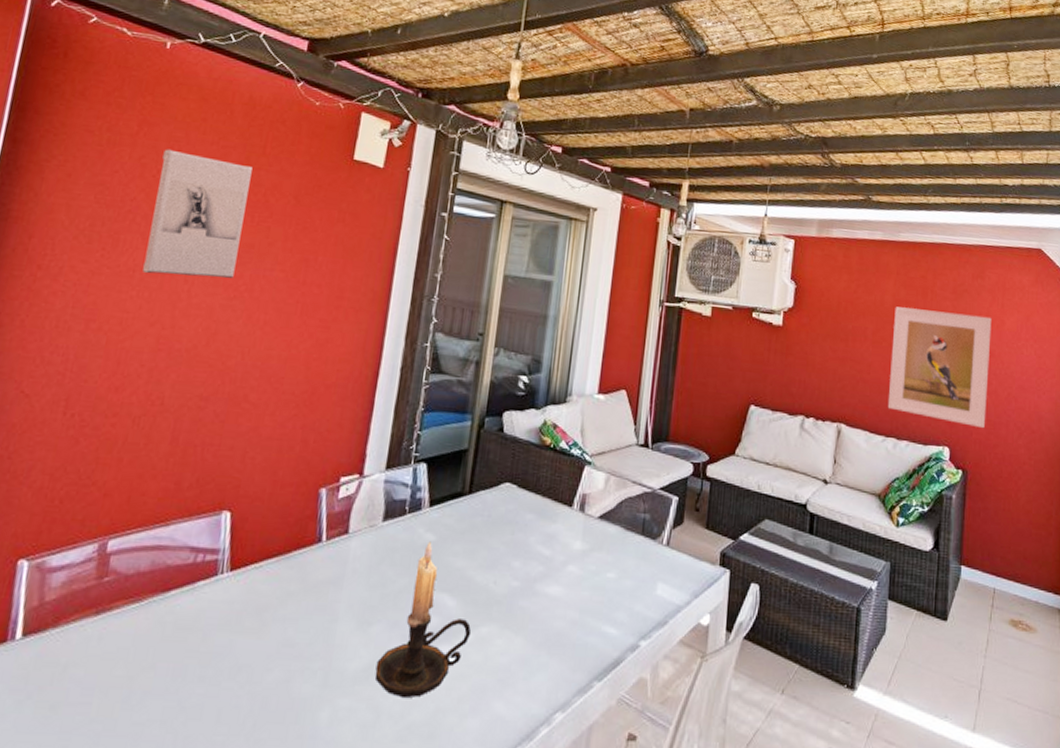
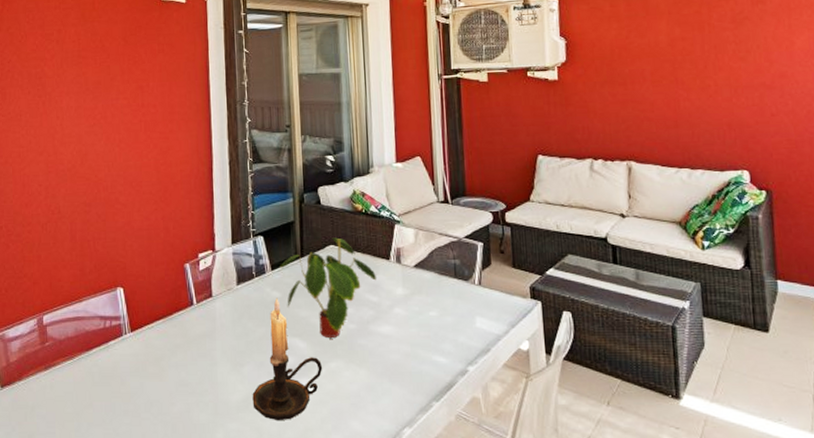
wall sculpture: present [142,149,253,278] -> none [23,18,91,116]
plant: none [440,474,555,596] -> present [280,237,377,337]
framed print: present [887,307,992,429] -> none [671,39,786,149]

